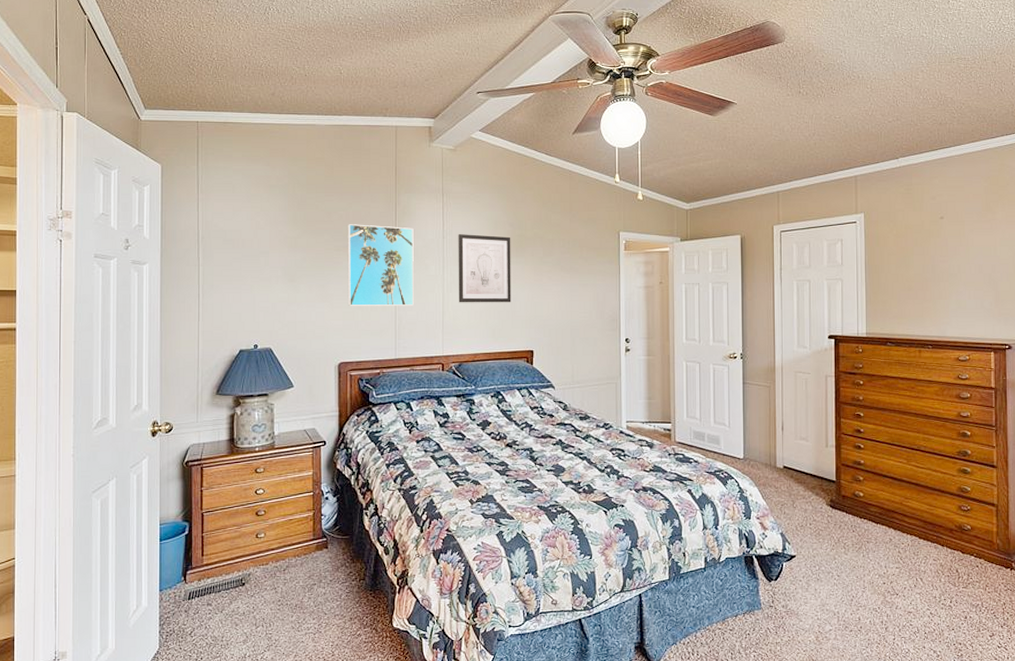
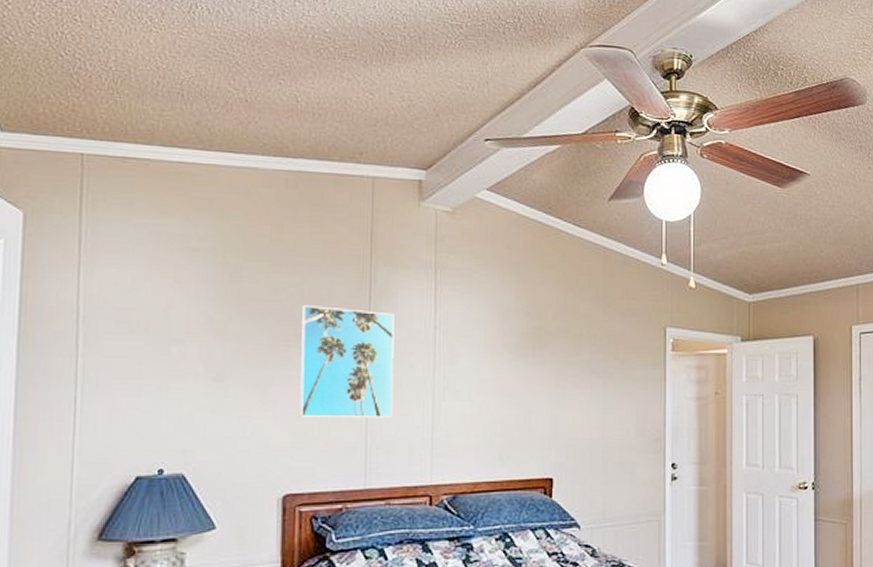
wall art: present [458,234,511,303] -> none [454,324,526,416]

